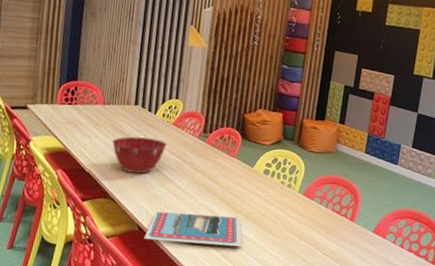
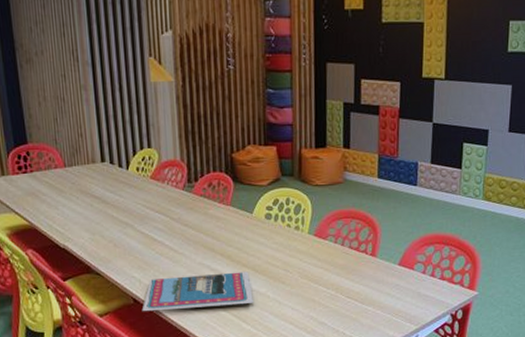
mixing bowl: present [112,136,167,174] -> none [84,198,148,242]

